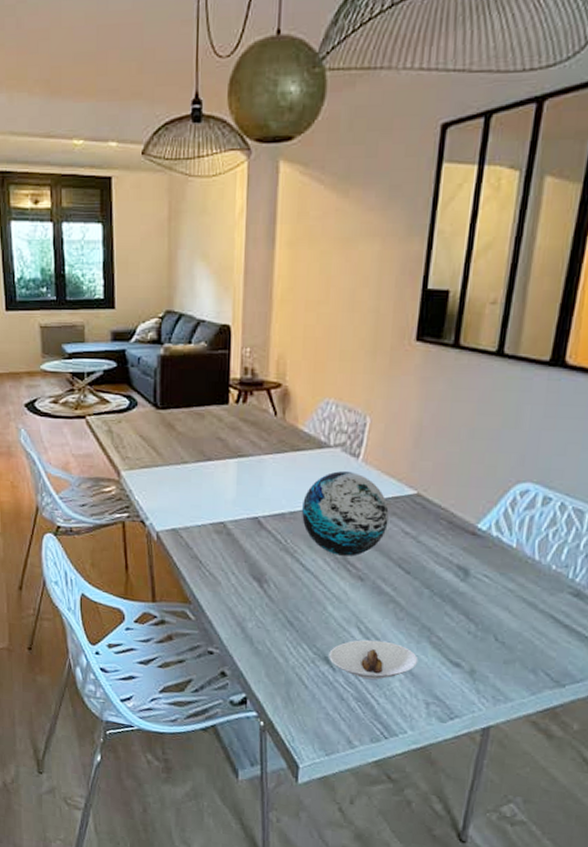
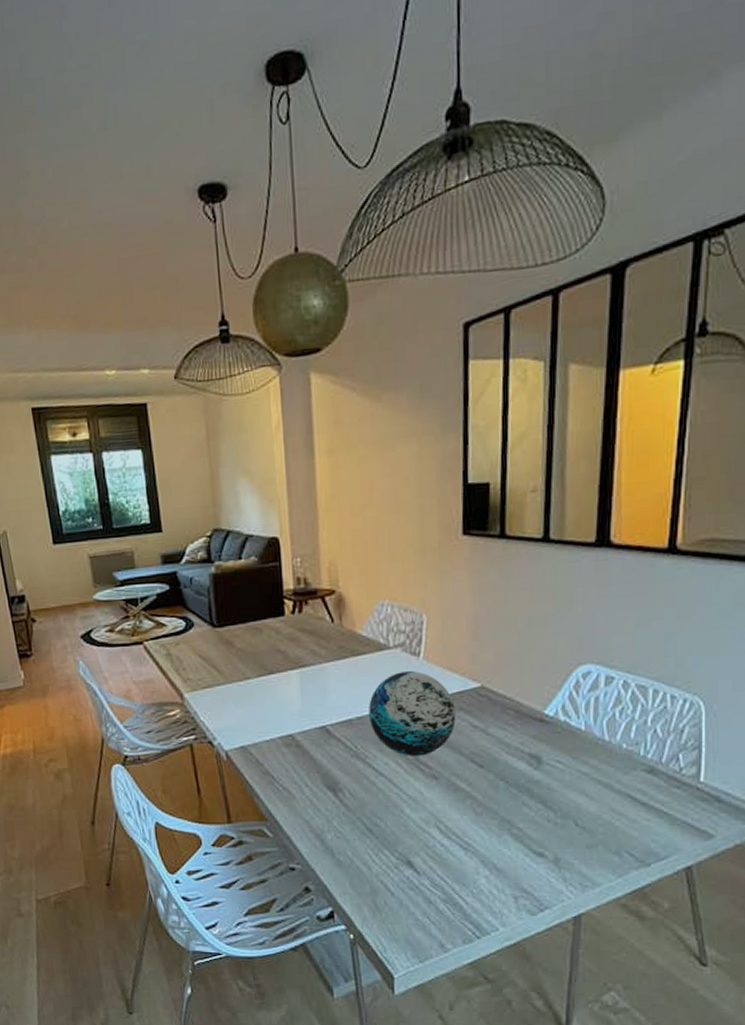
saucer: present [329,639,419,680] -> none [411,838,502,880]

